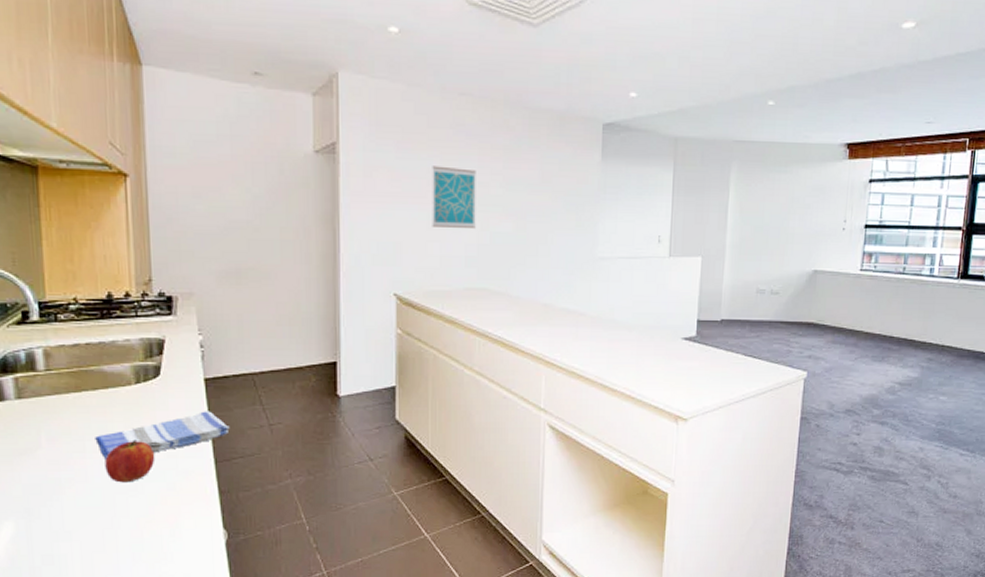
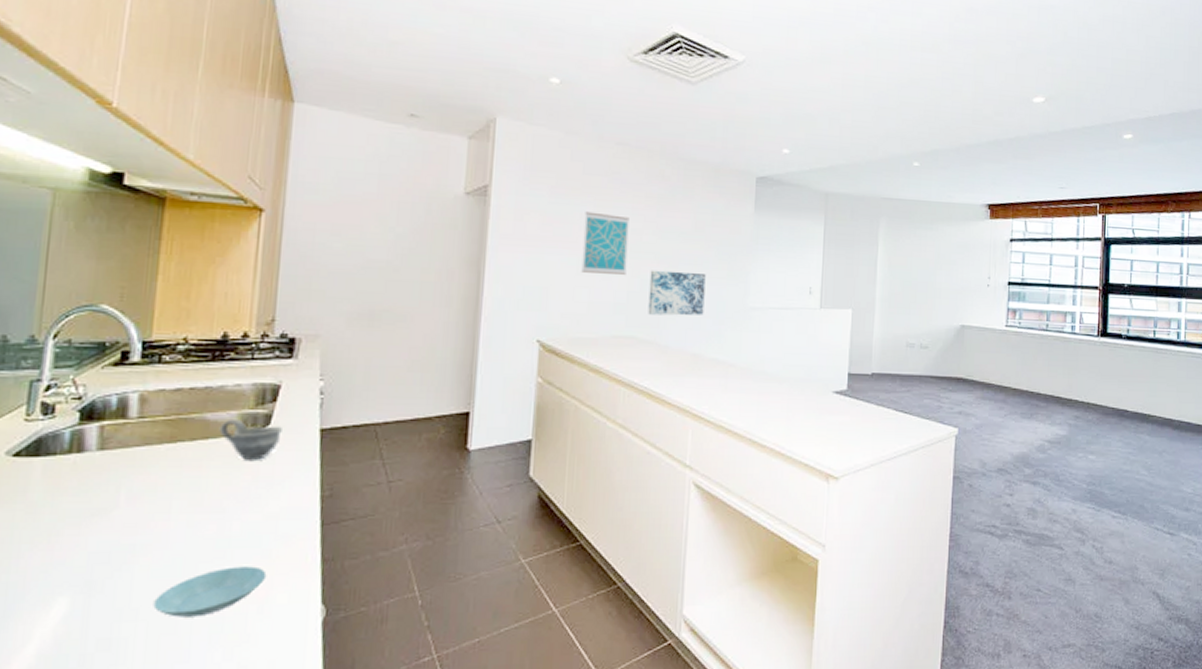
saucer: none [83,497,174,539] -> present [153,566,267,617]
dish towel: present [95,411,230,461] -> none [184,465,343,523]
fruit: present [105,440,155,483] -> none [191,498,252,549]
cup: none [116,370,171,406] -> present [219,418,282,460]
wall art: none [498,222,554,267] -> present [648,270,706,316]

